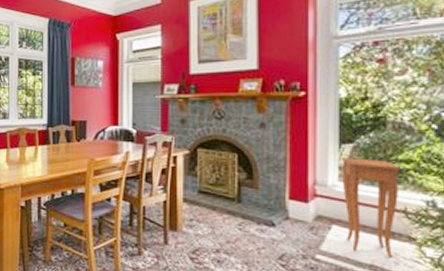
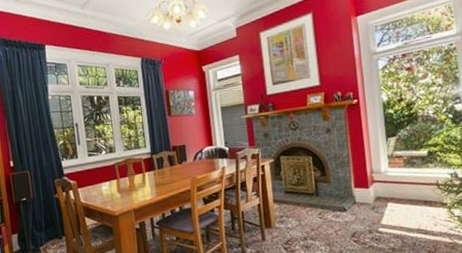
side table: present [341,157,400,259] -> none [388,146,433,222]

